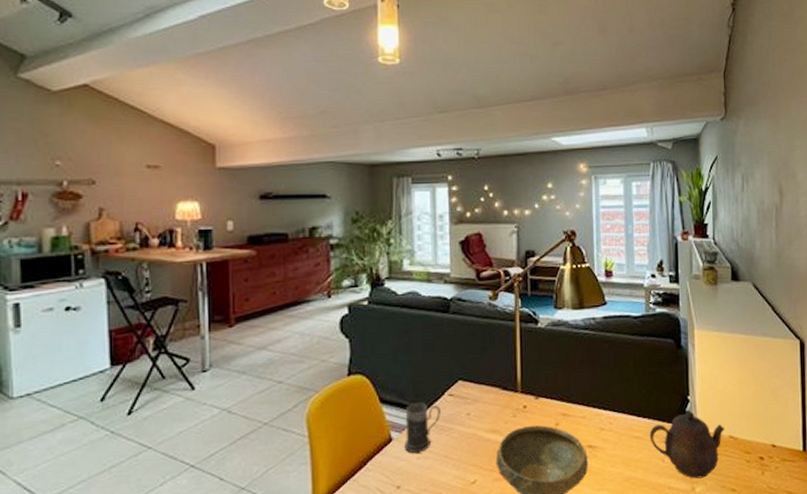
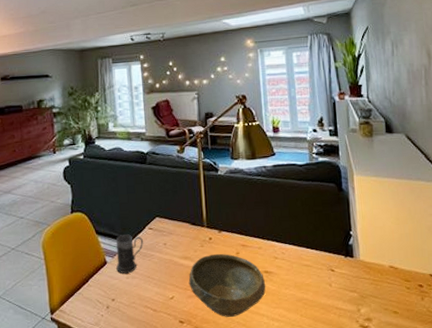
teapot: present [649,411,724,479] -> none [317,244,385,302]

